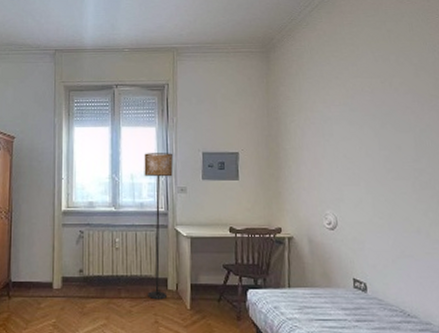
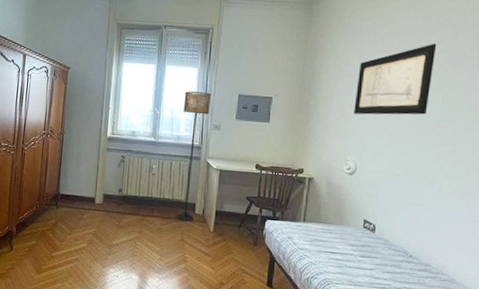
wall art: none [325,83,402,163] -> present [354,43,437,115]

